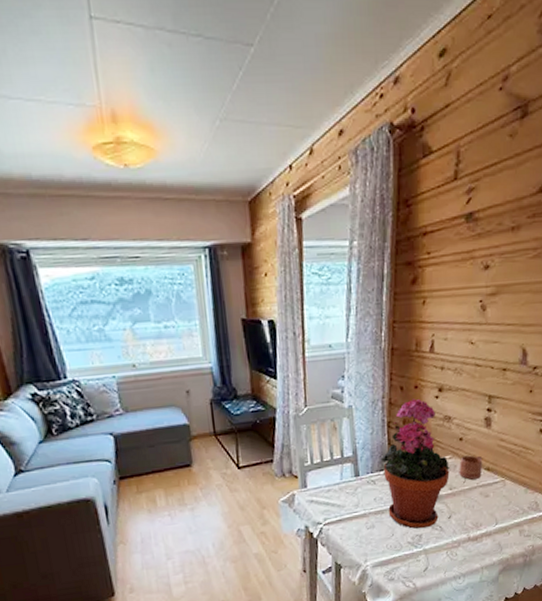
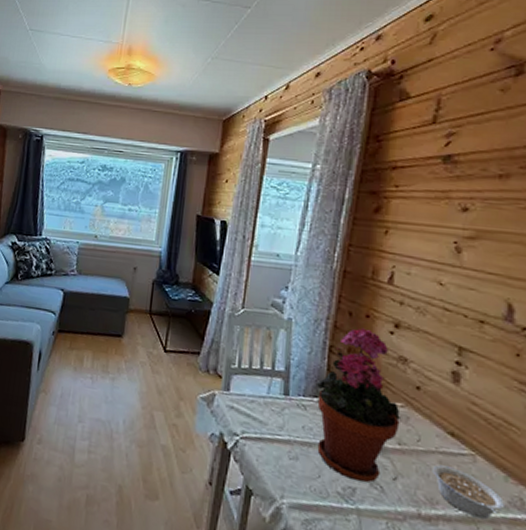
mug: present [459,455,483,480] -> none [412,408,446,443]
legume: none [476,494,526,527] -> present [432,464,506,520]

